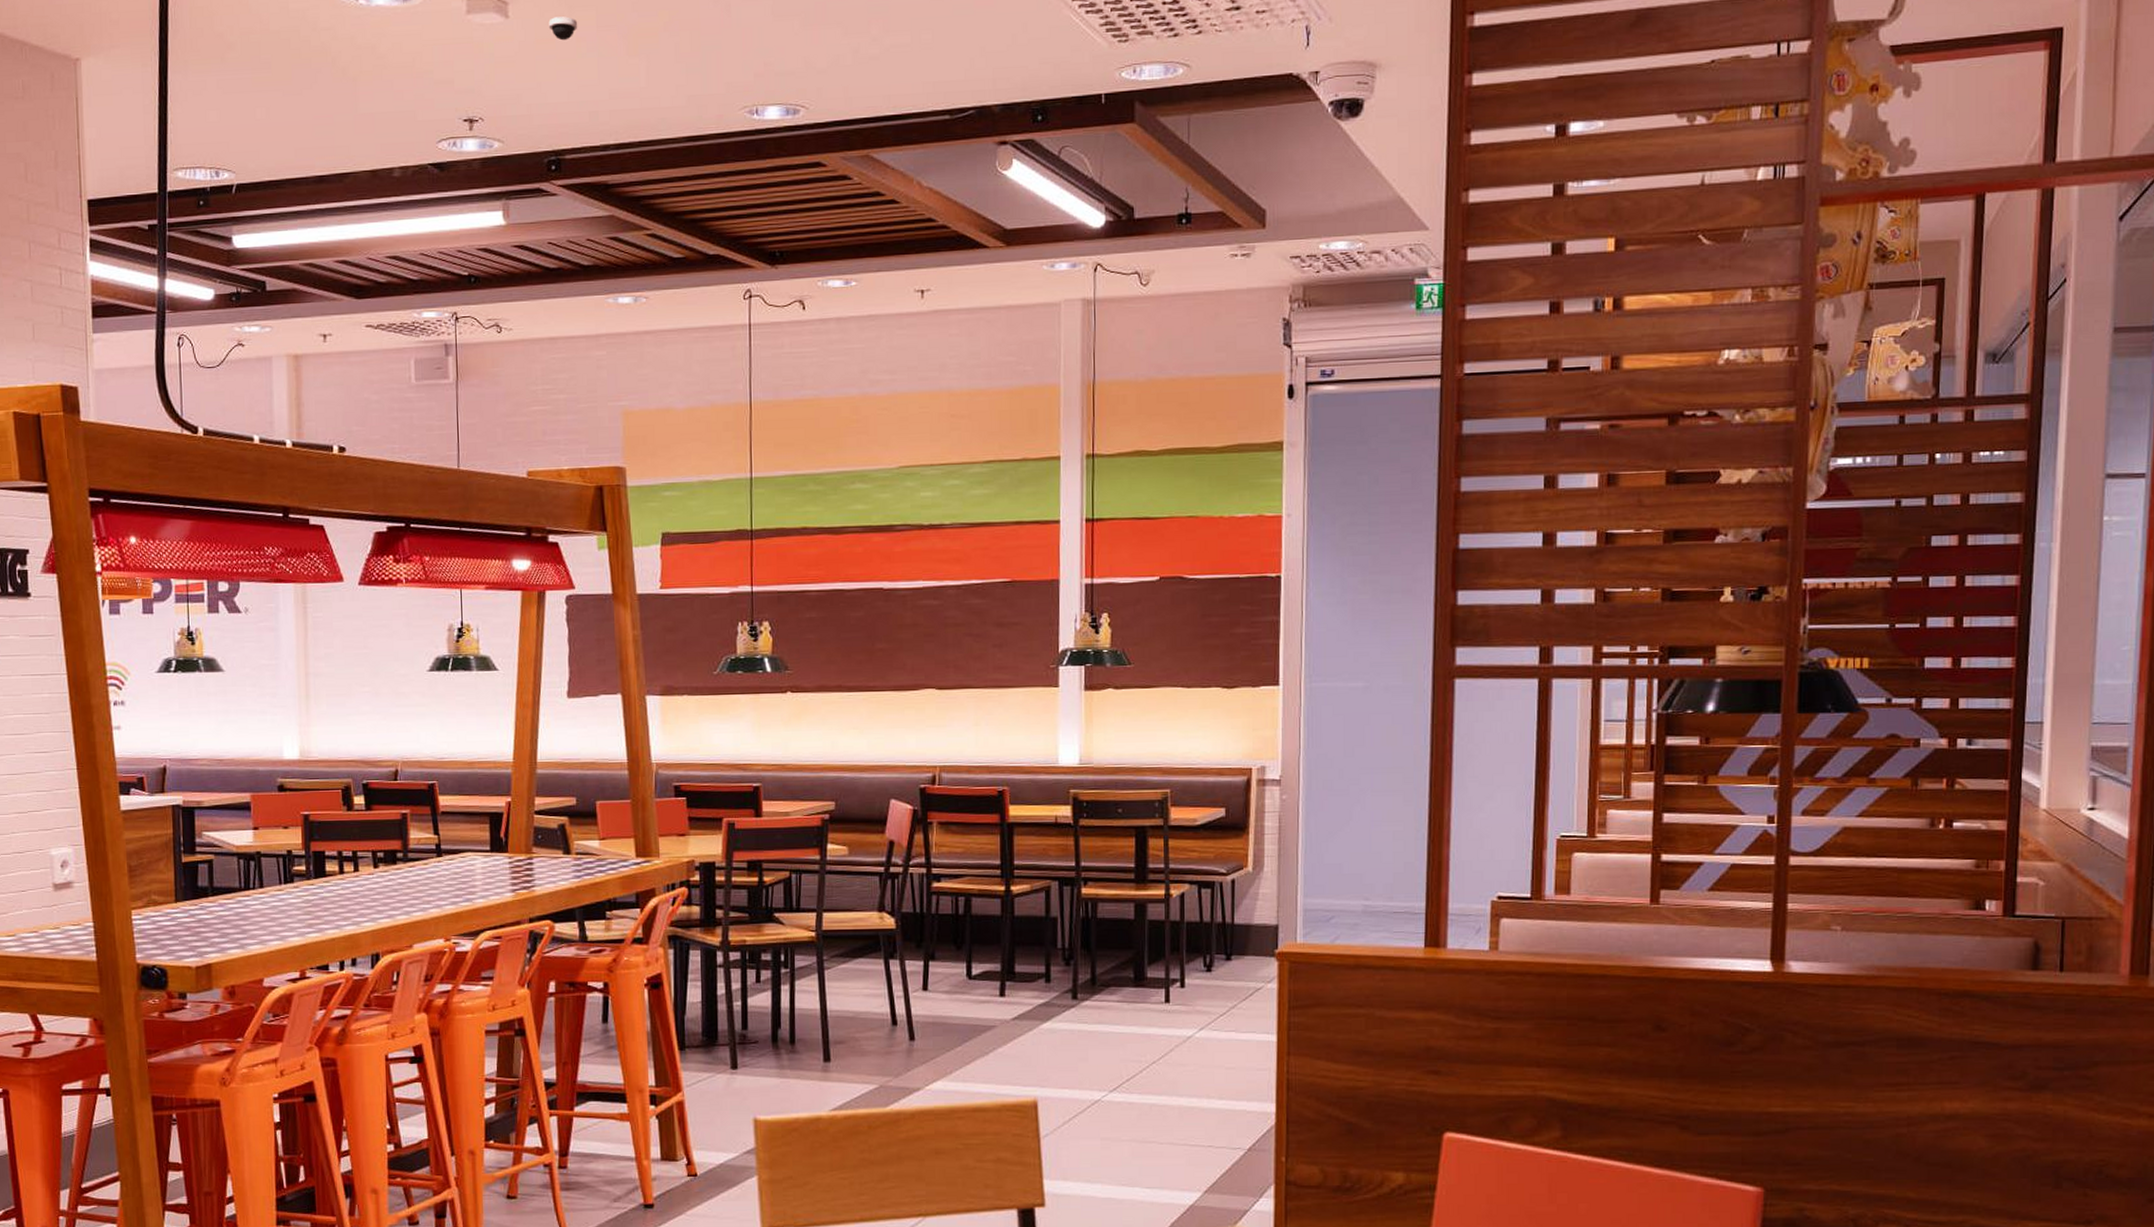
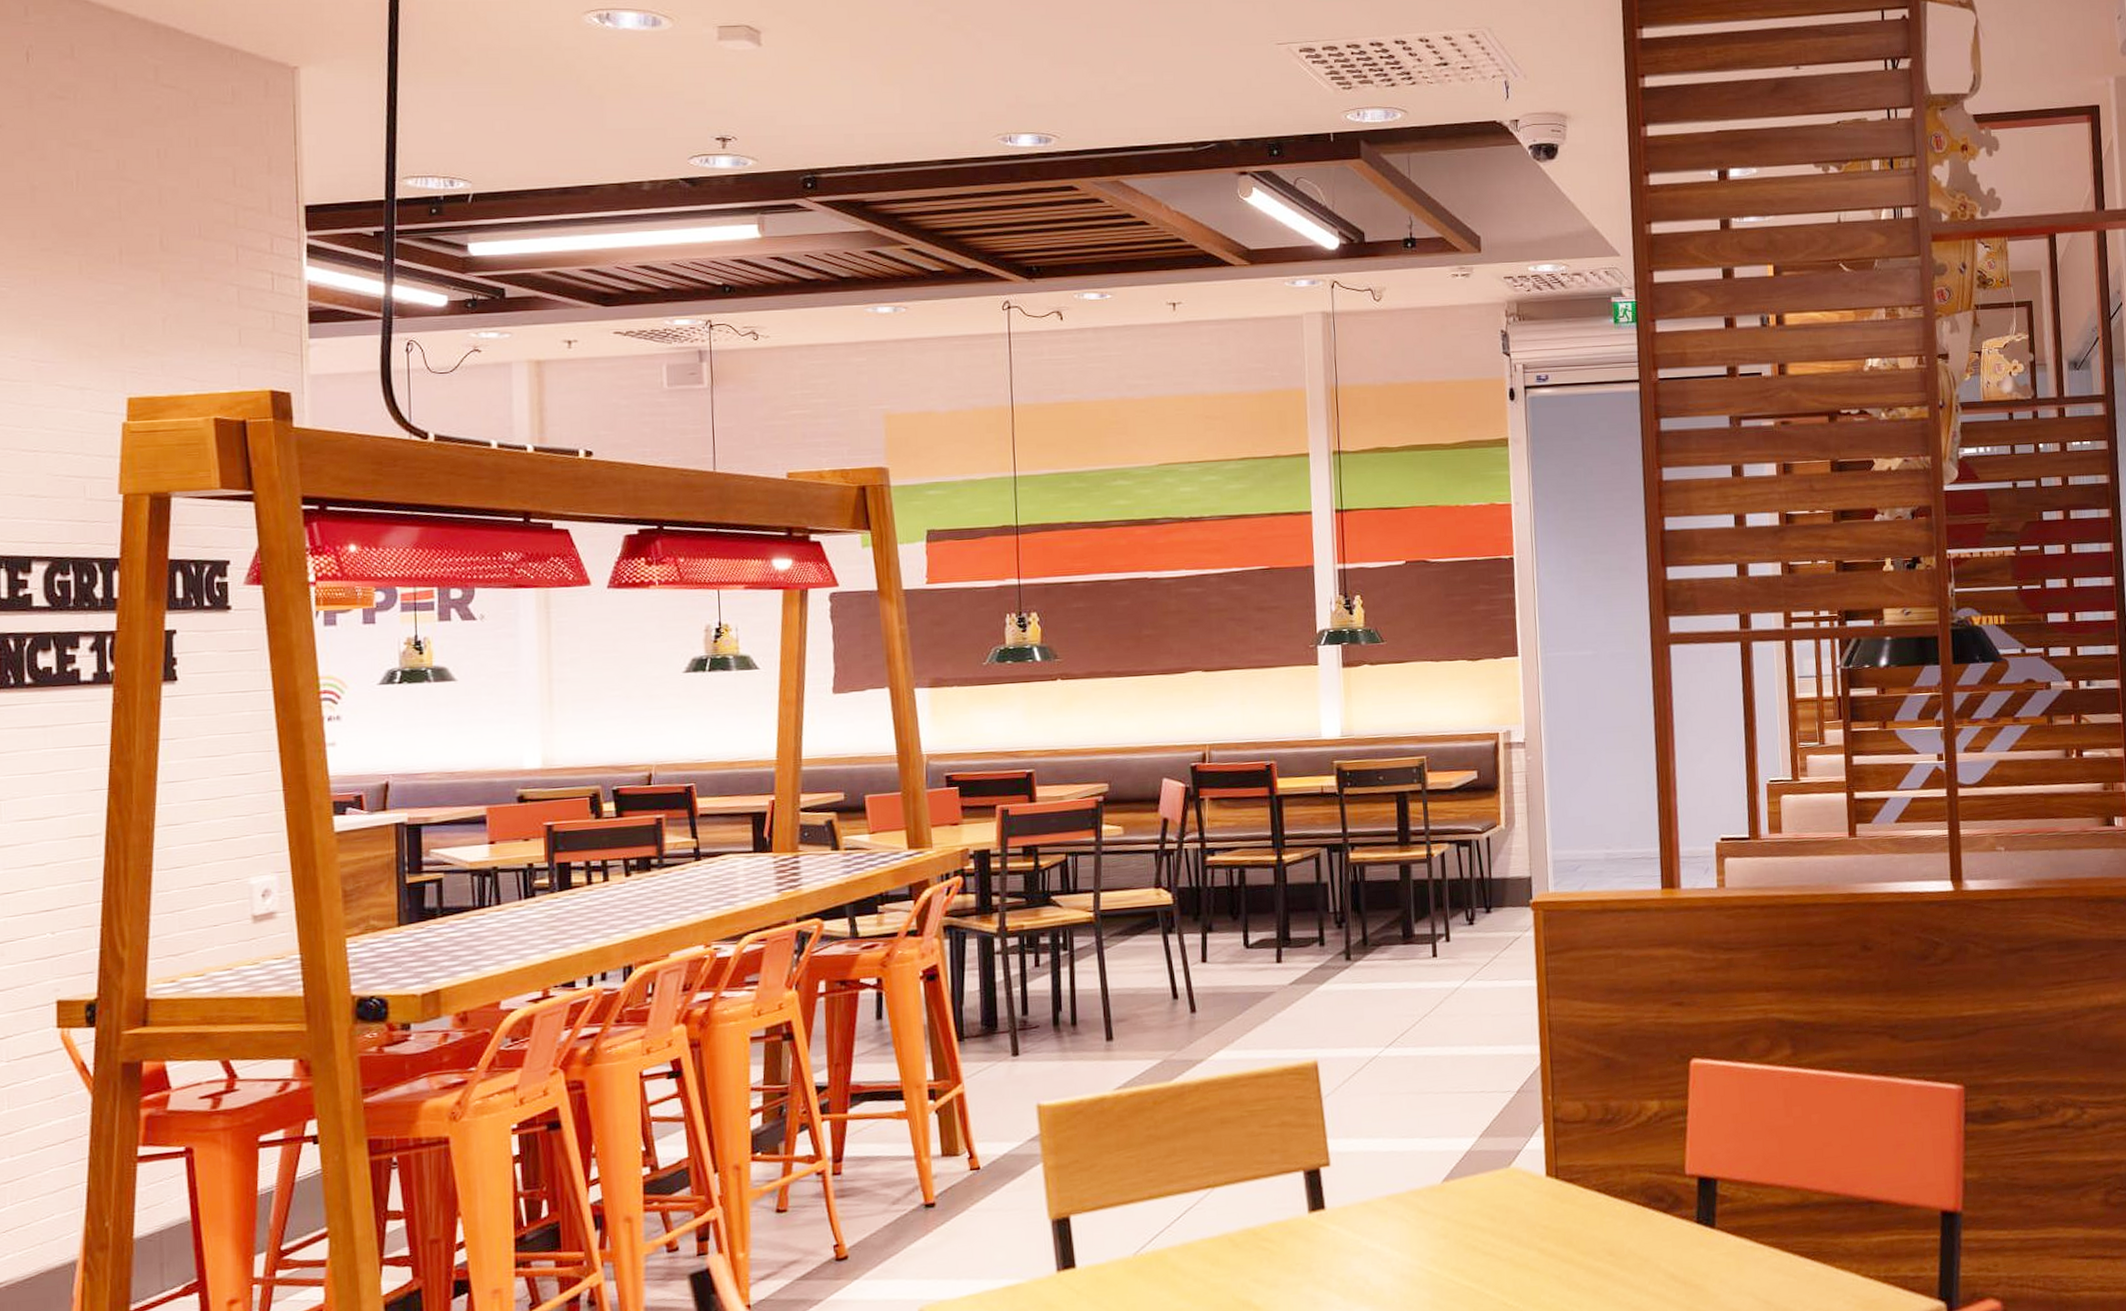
dome security camera: present [548,16,578,41] -> none [802,47,832,69]

